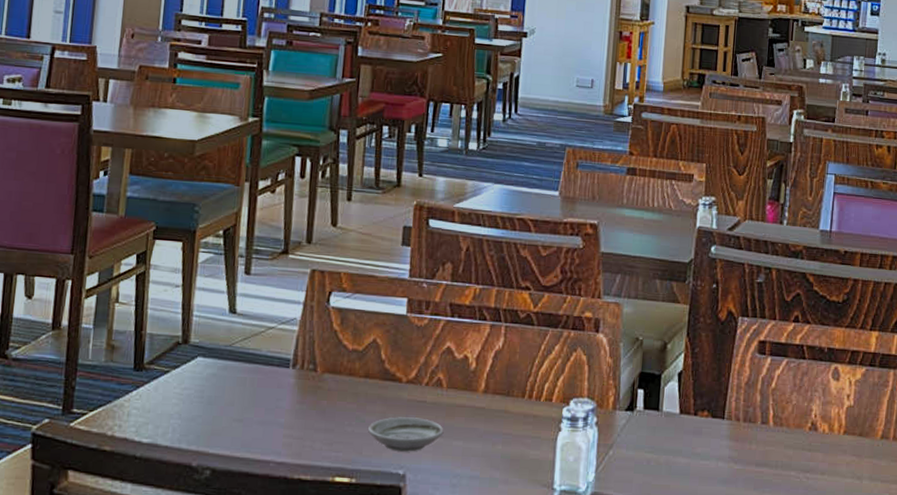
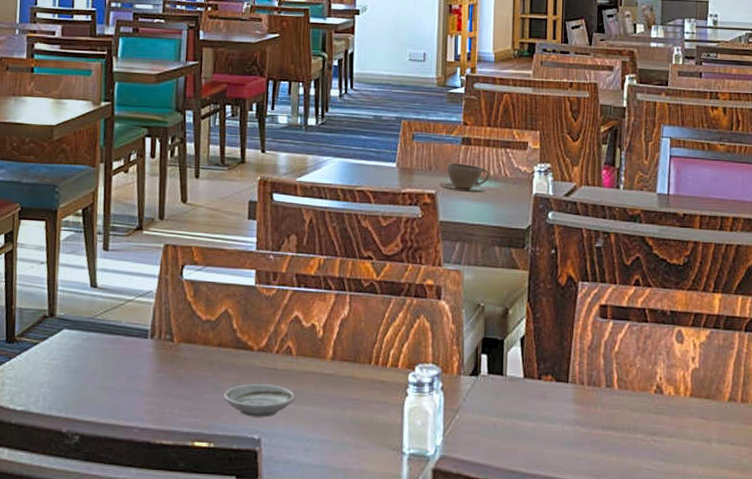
teacup: none [603,193,654,225] -> present [440,163,490,193]

